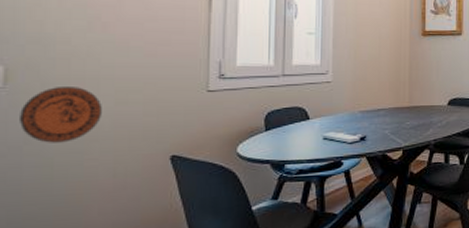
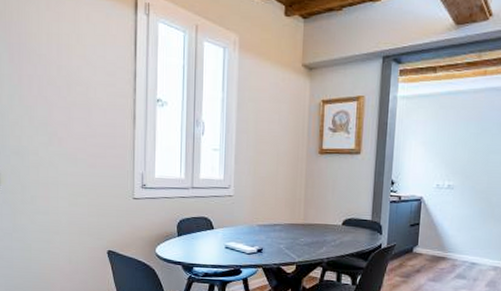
decorative plate: present [20,87,102,143] -> none [9,189,60,233]

